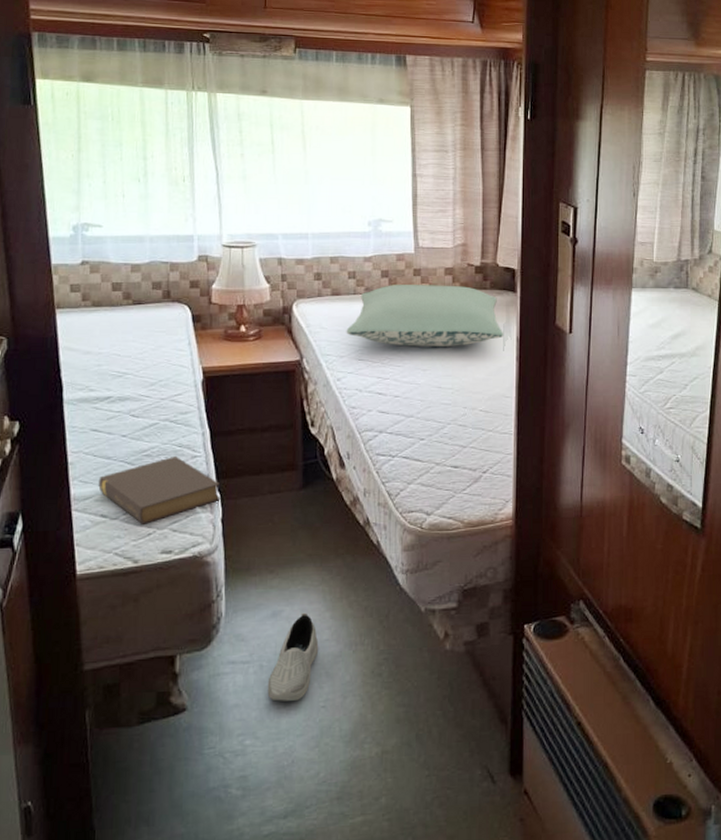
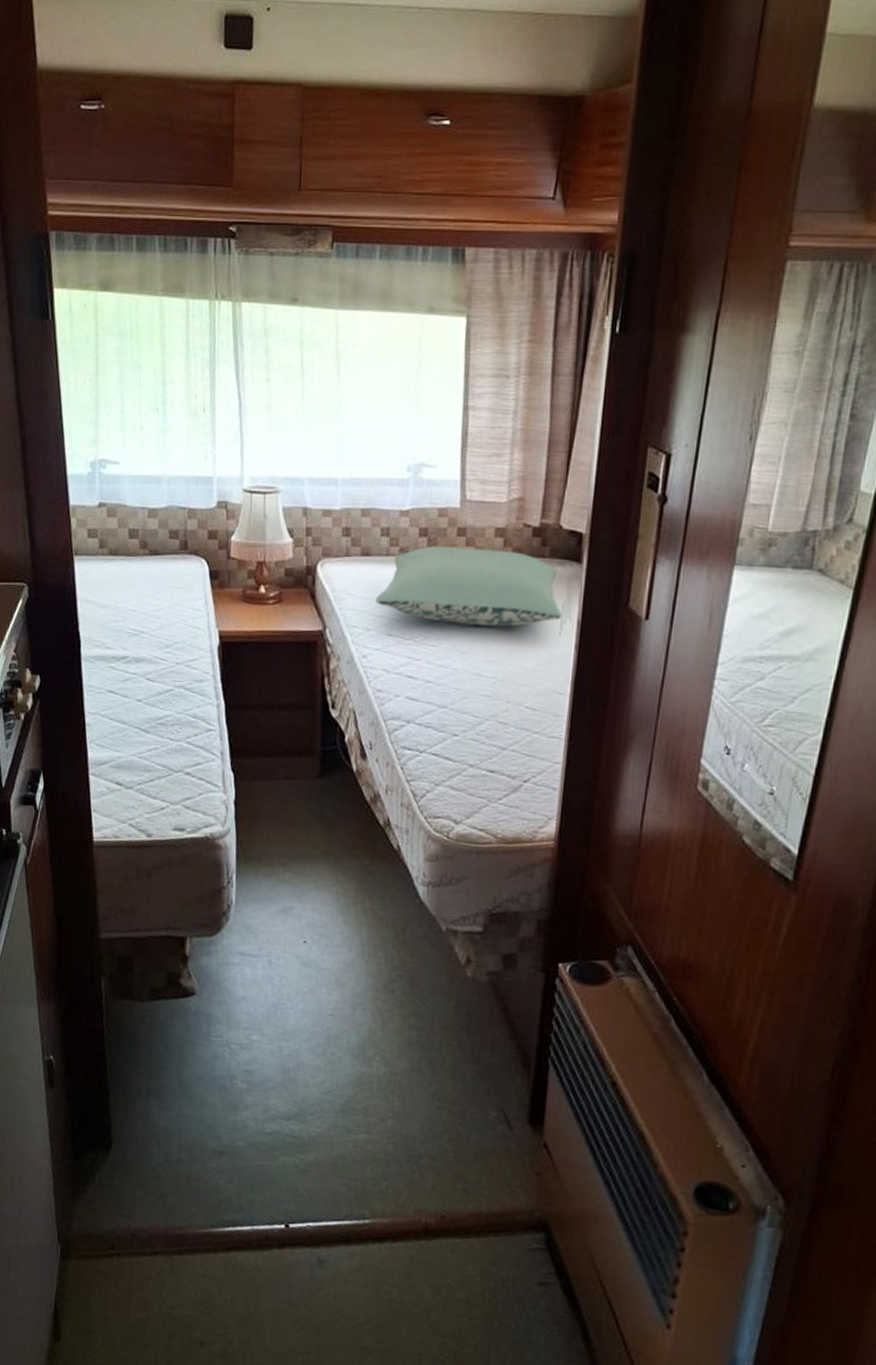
book: present [98,455,221,524] -> none [114,727,234,798]
shoe: present [267,612,319,701] -> none [275,912,330,1004]

